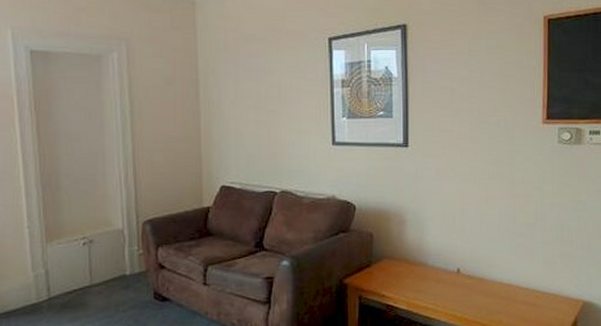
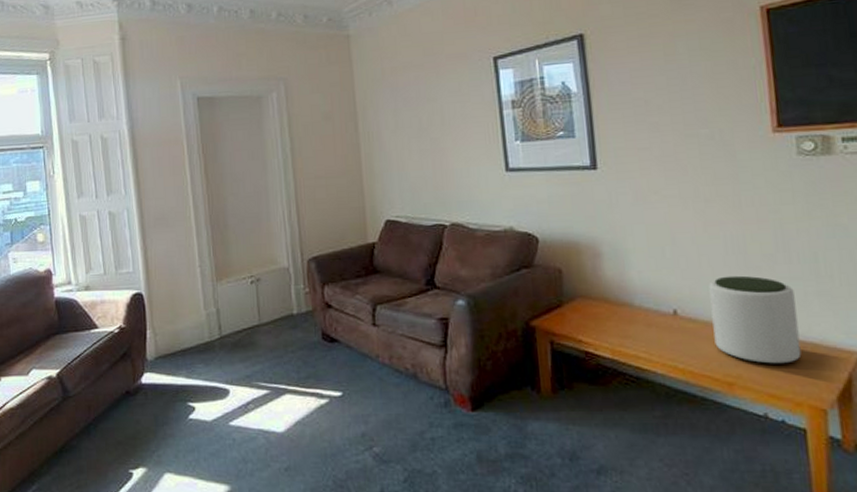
plant pot: none [485,240,545,311] -> present [708,275,801,364]

